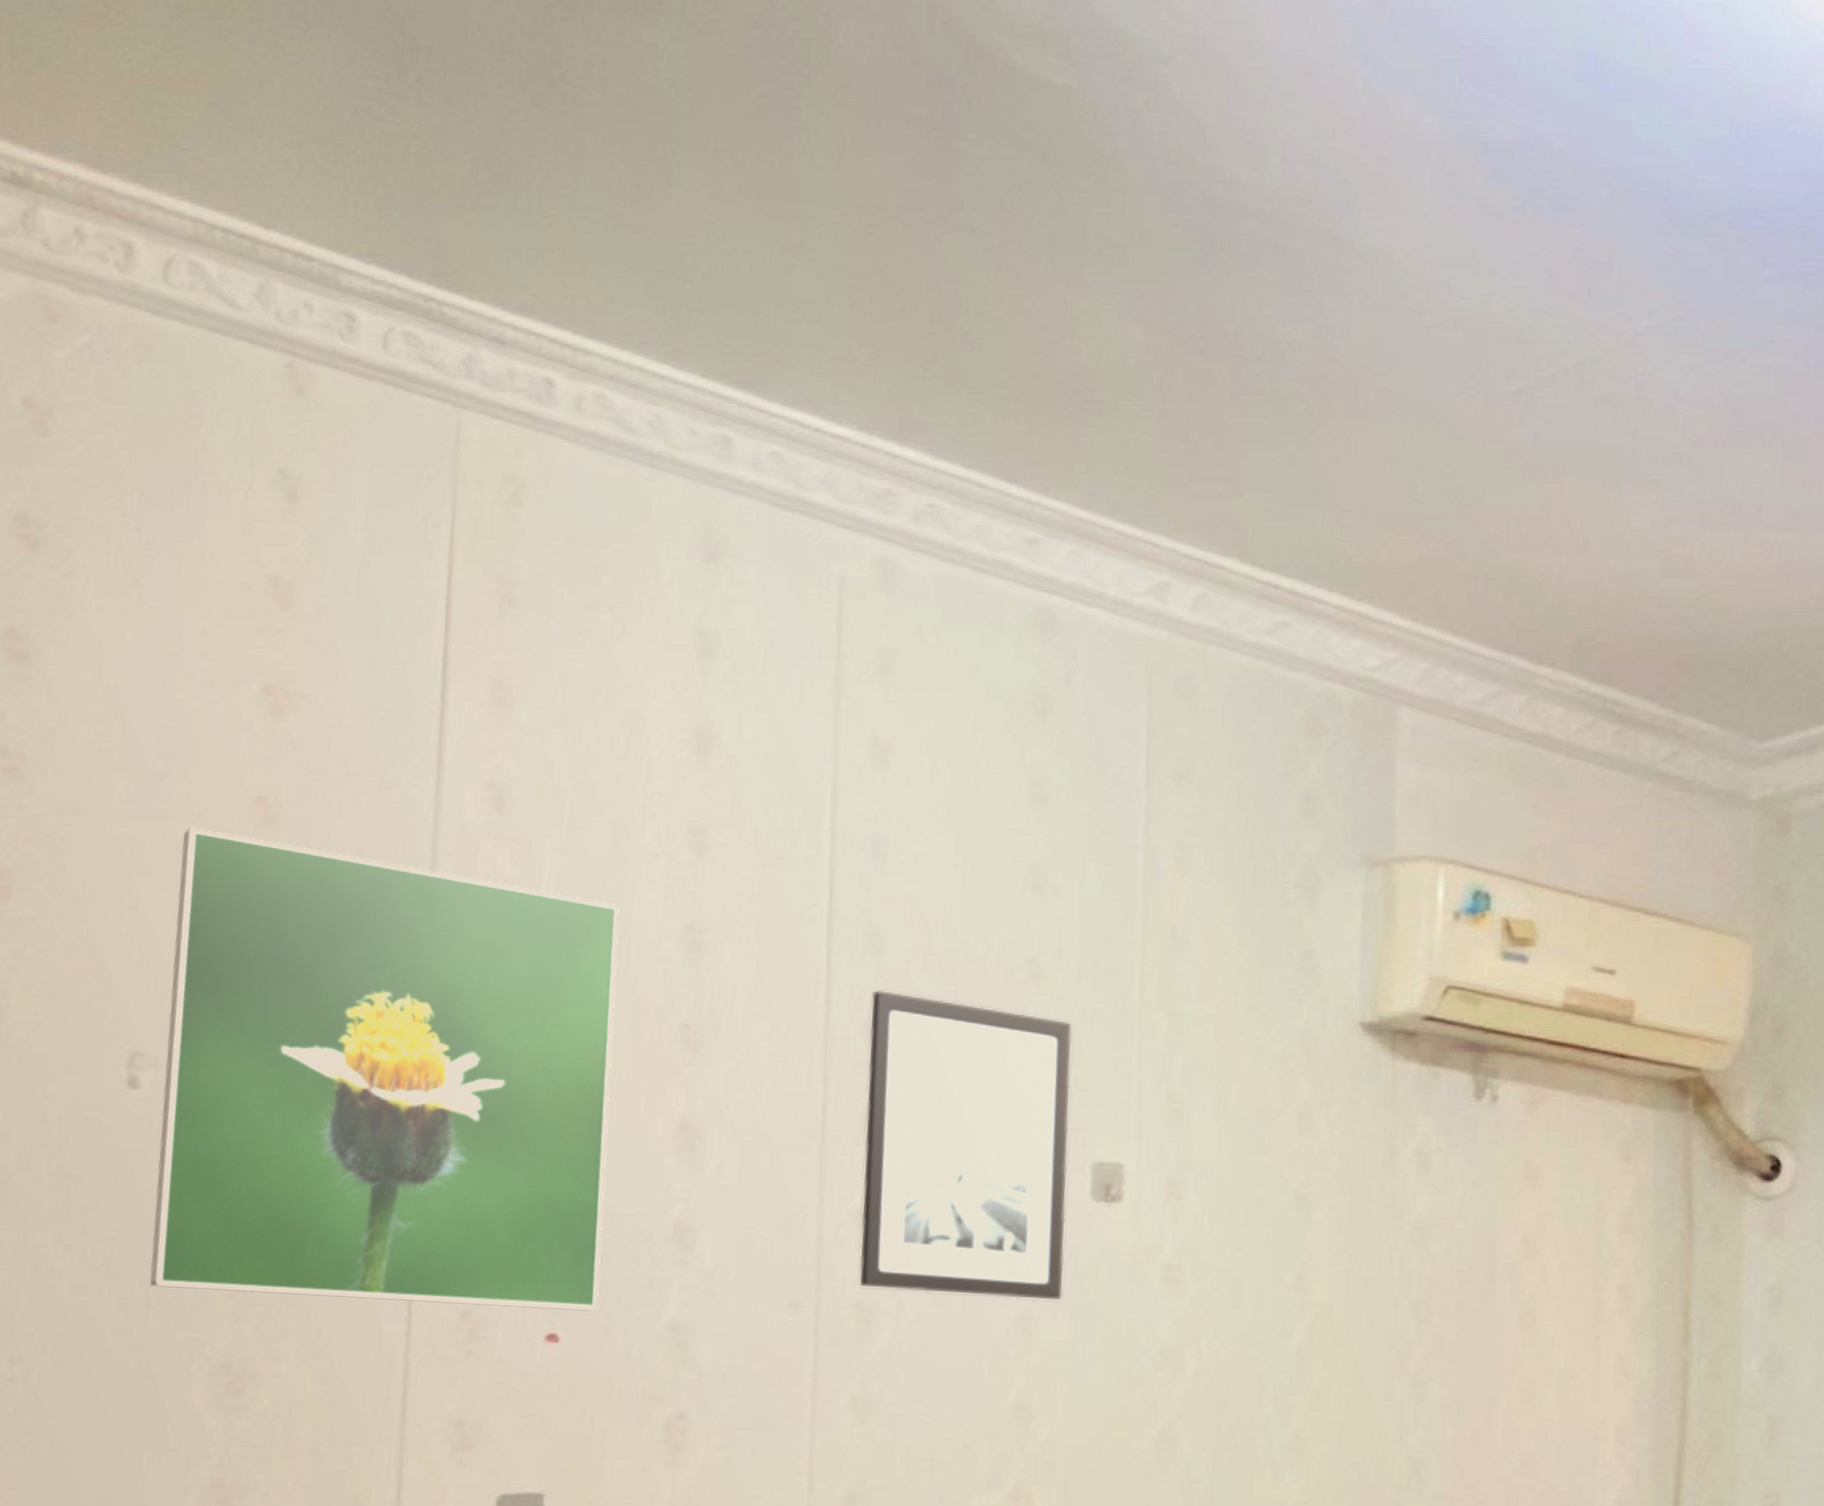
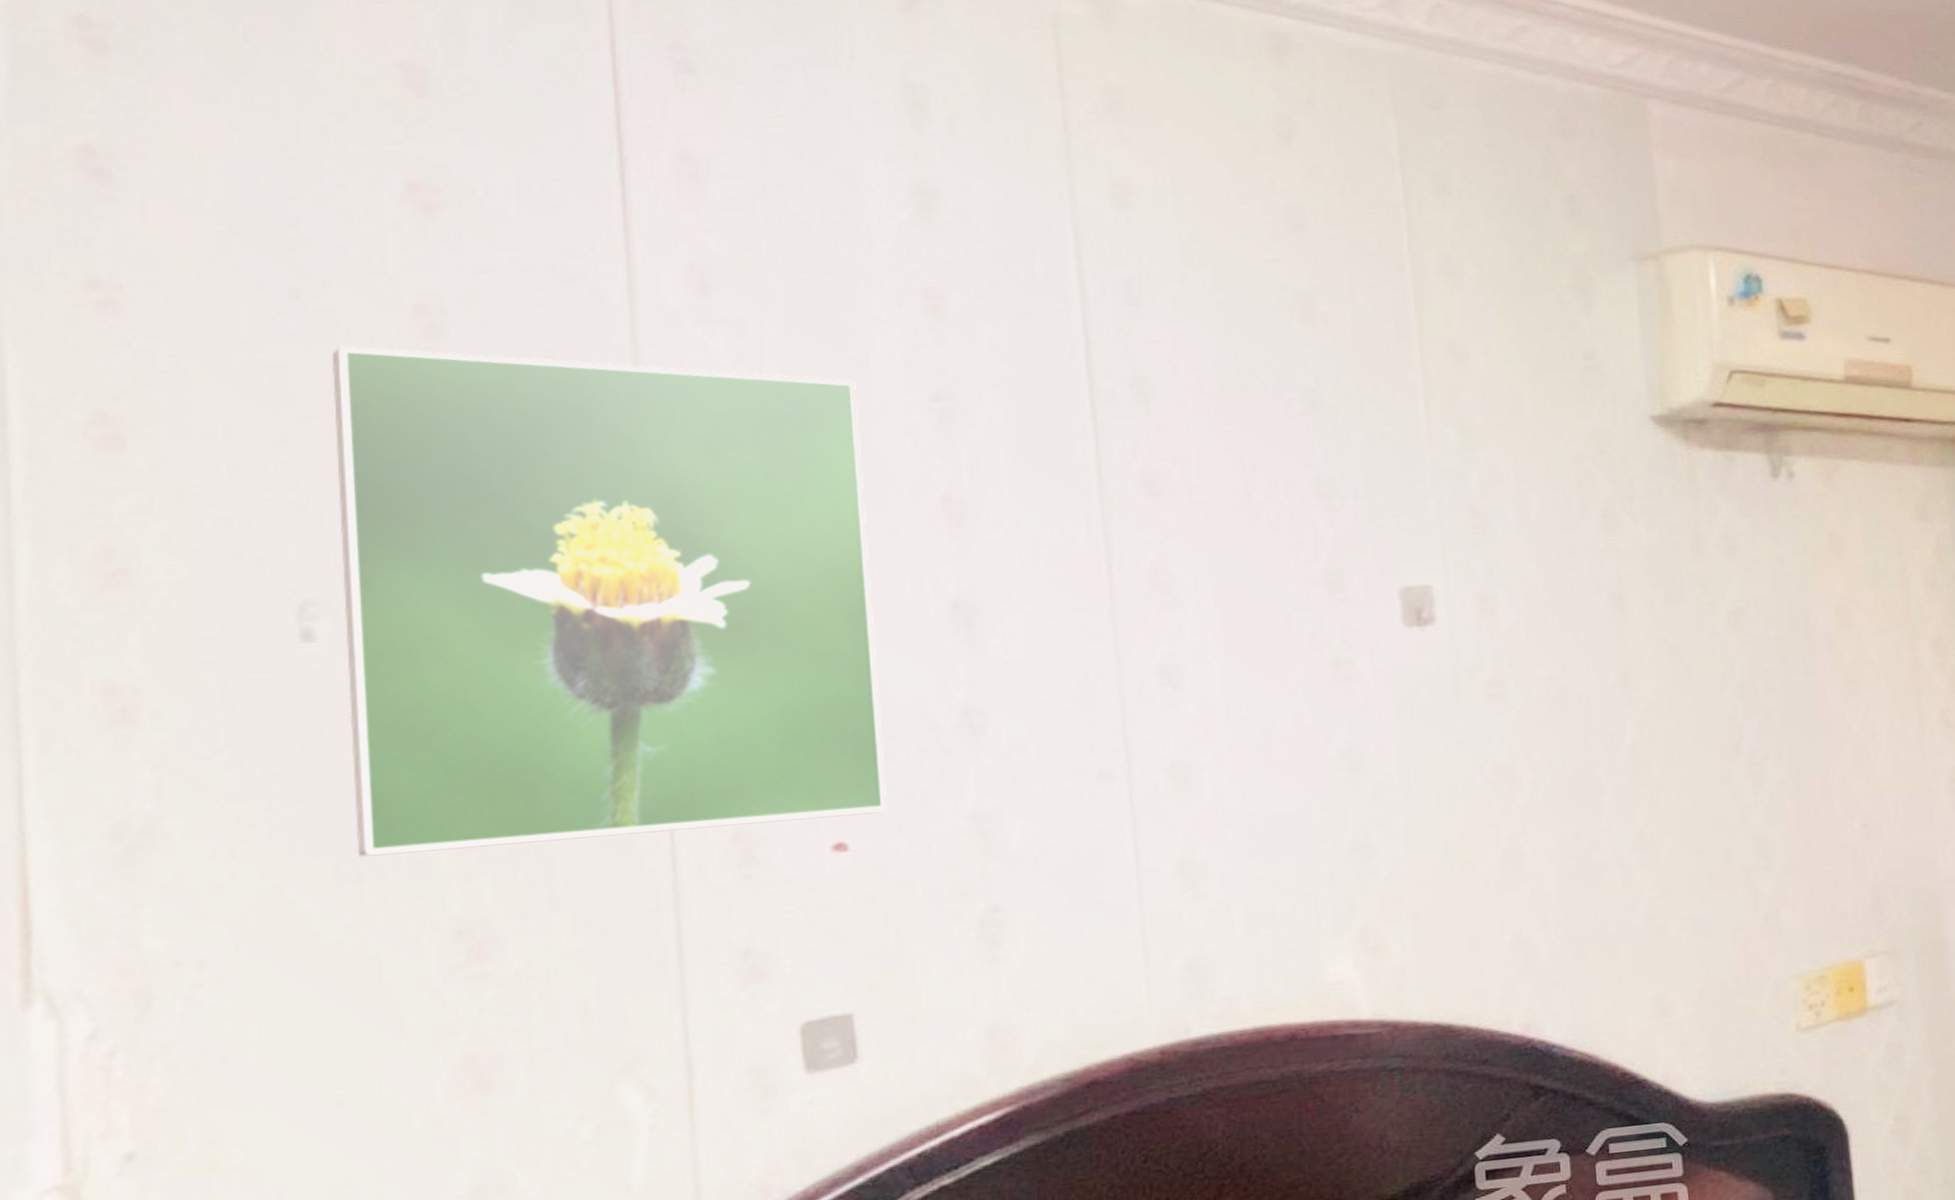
wall art: present [858,989,1073,1299] -> none [1144,438,1387,746]

